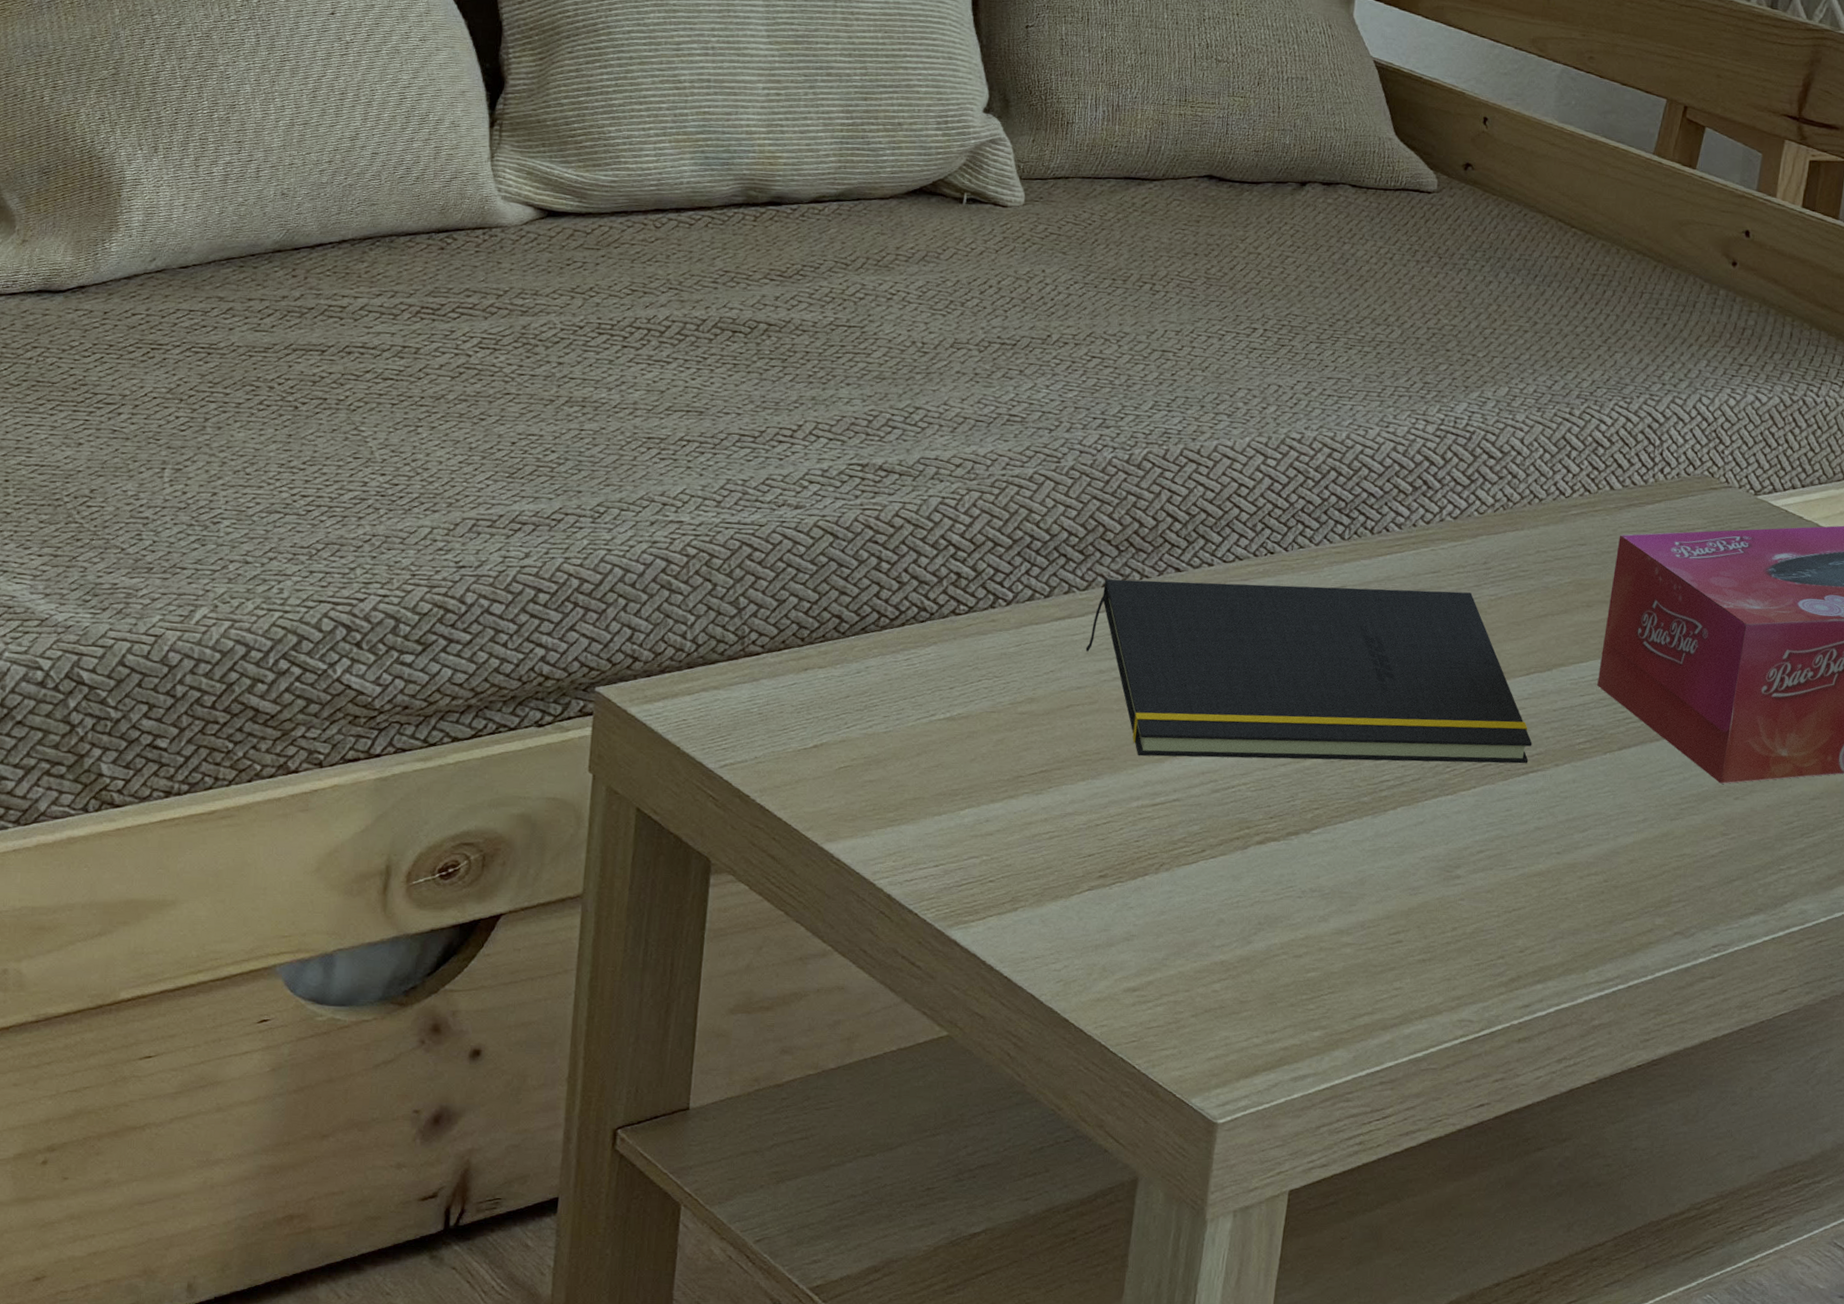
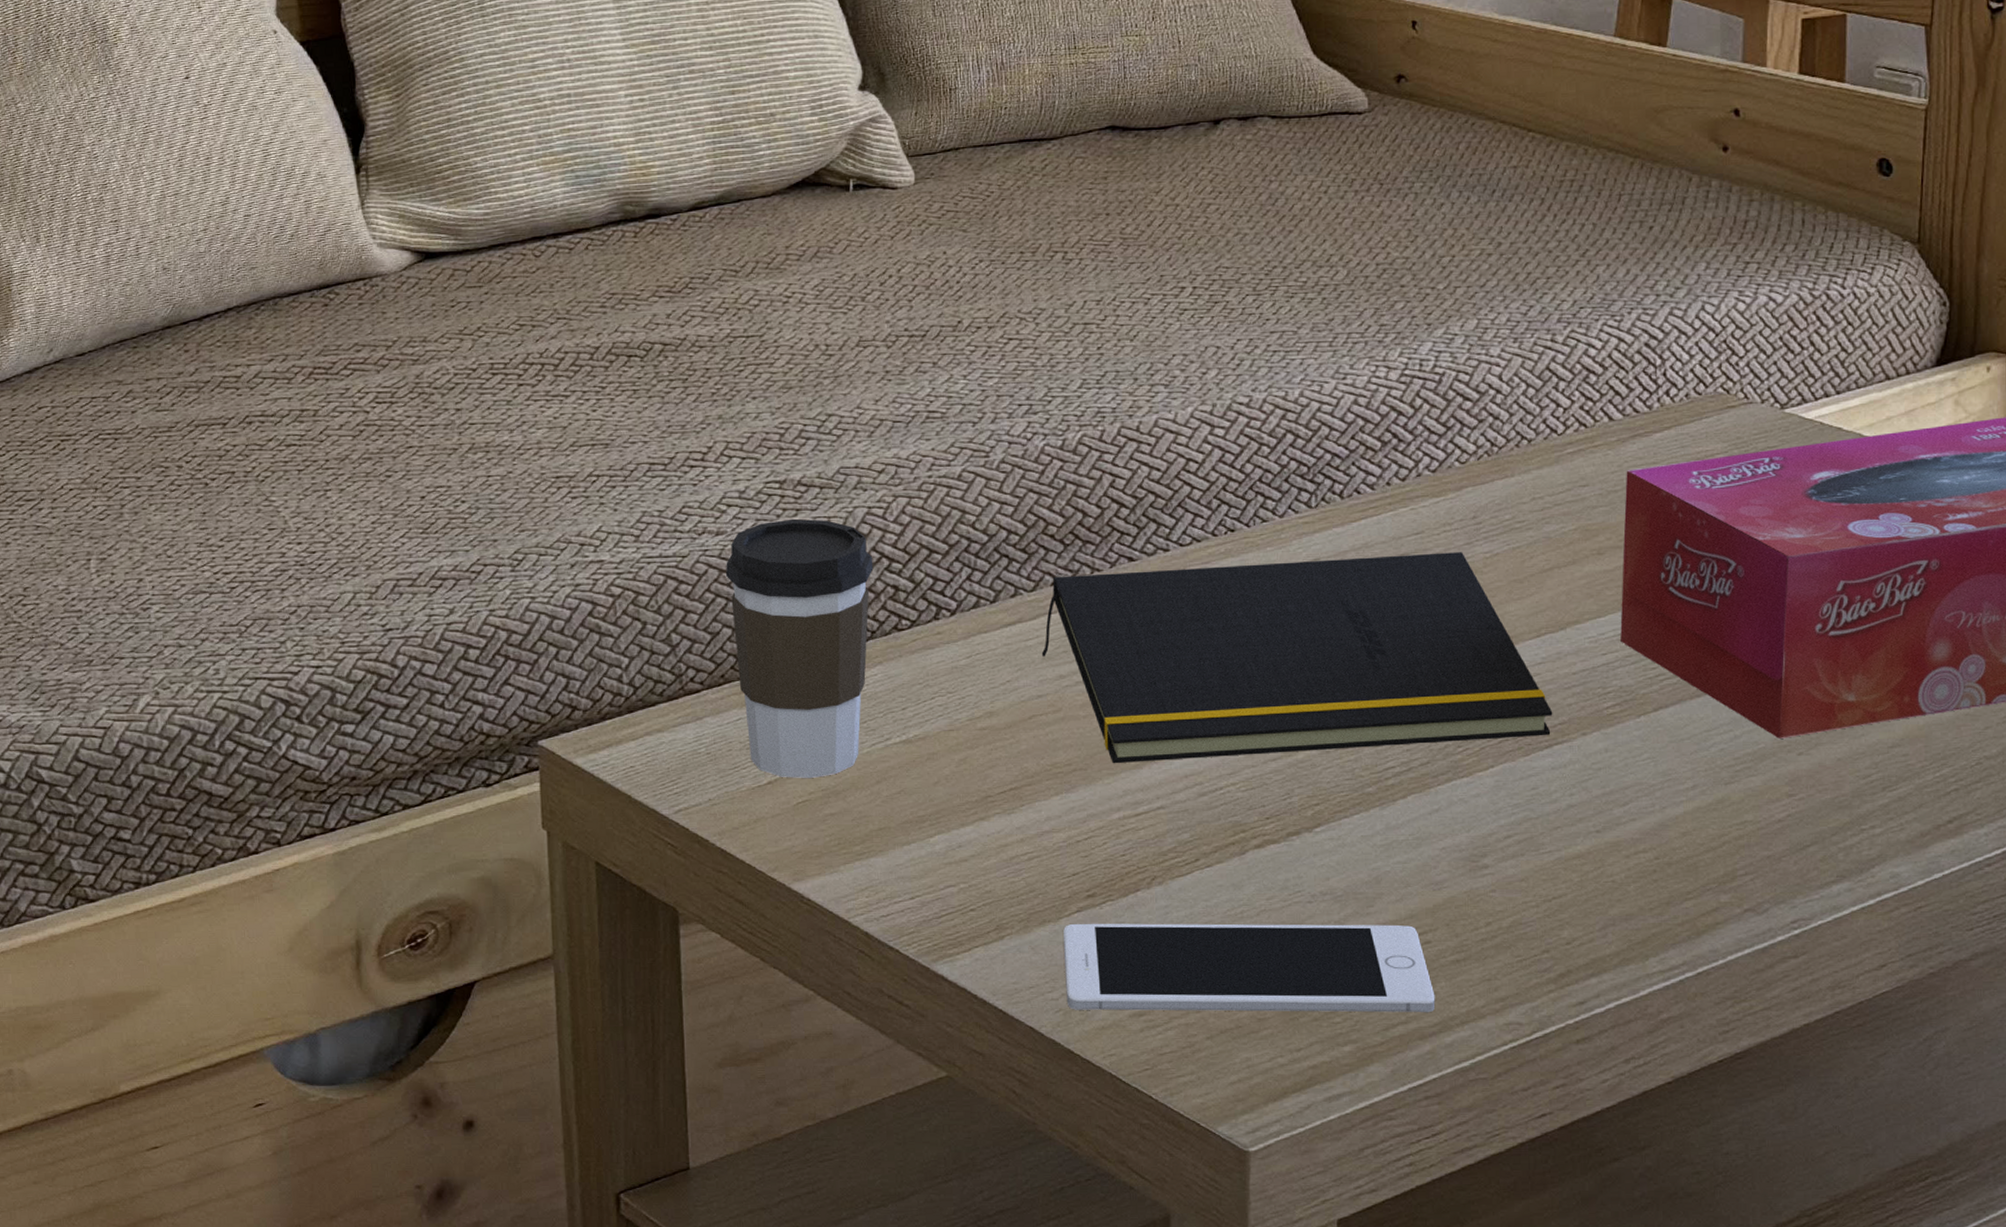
coffee cup: none [798,500,941,746] -> present [725,518,874,779]
cell phone: none [1068,900,1400,1006] -> present [1063,923,1436,1013]

